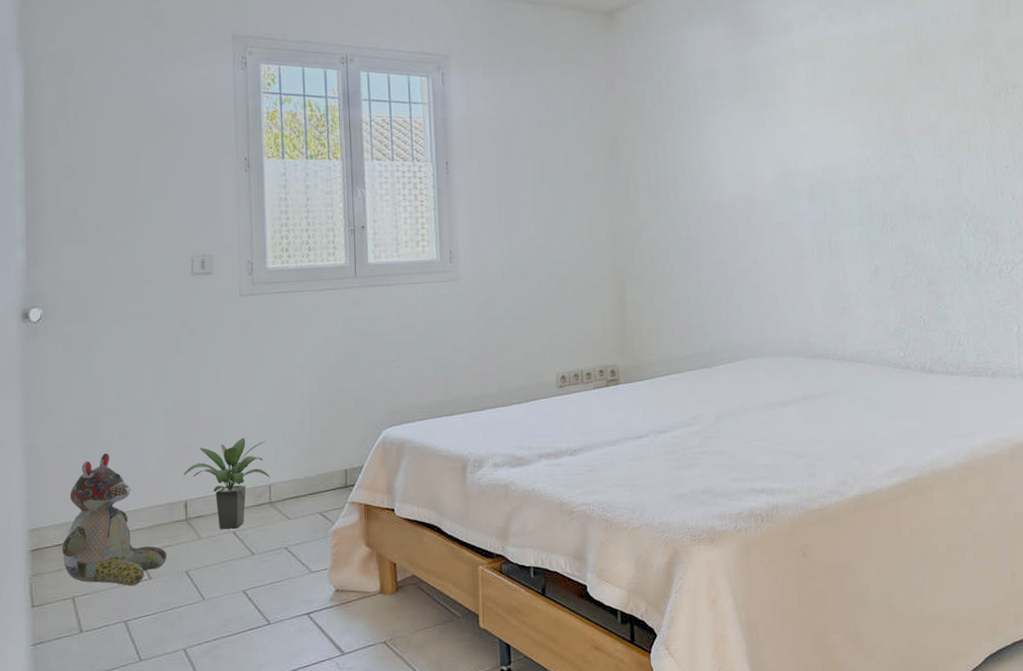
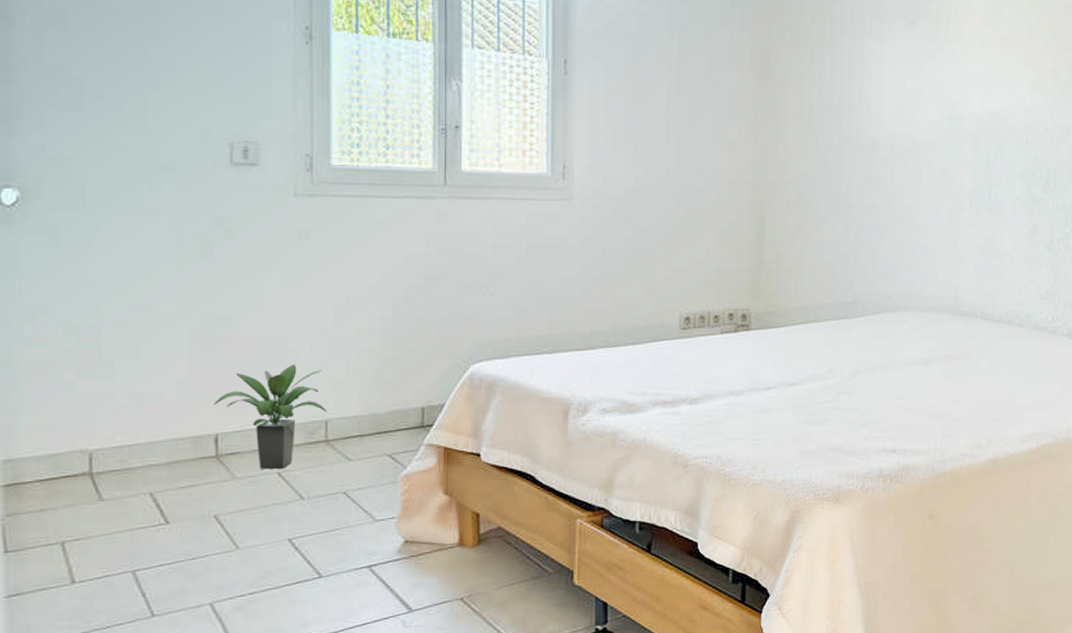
stuffed bear: present [61,452,167,586] -> none [46,372,190,530]

